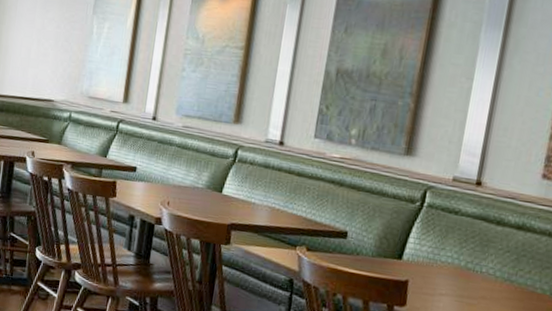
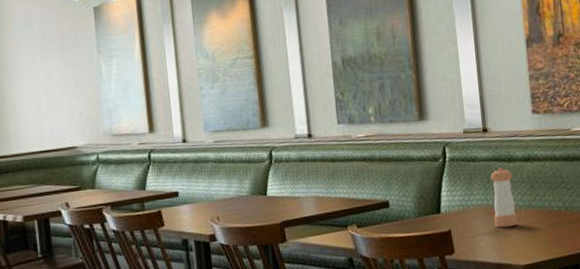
pepper shaker: none [461,229,498,296] -> present [490,168,517,228]

